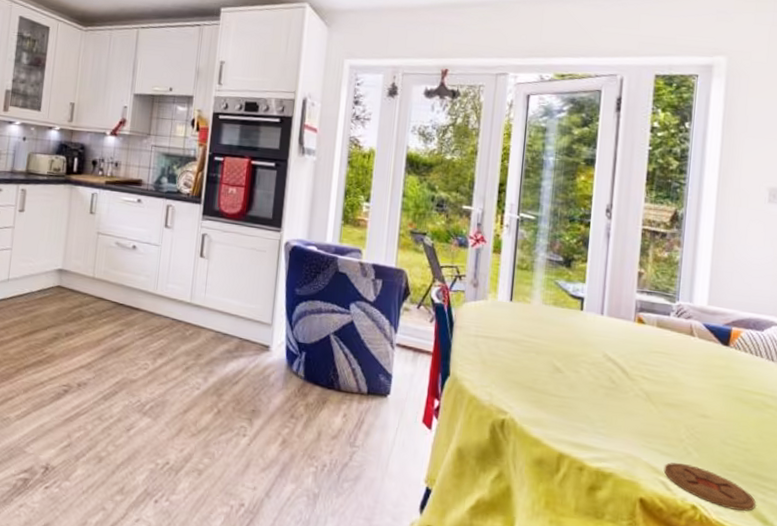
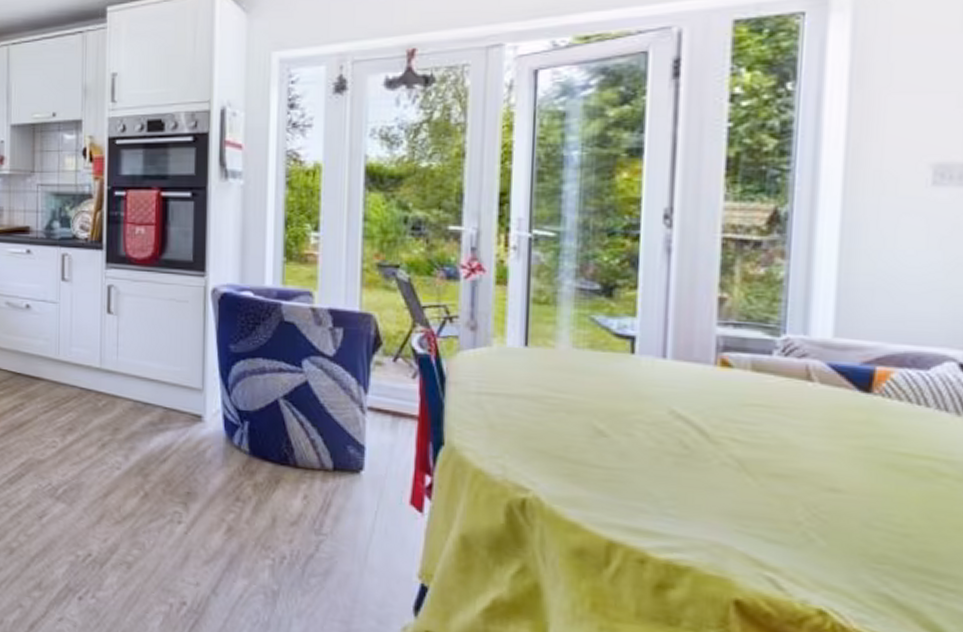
coaster: present [663,462,757,511] -> none [770,553,926,619]

